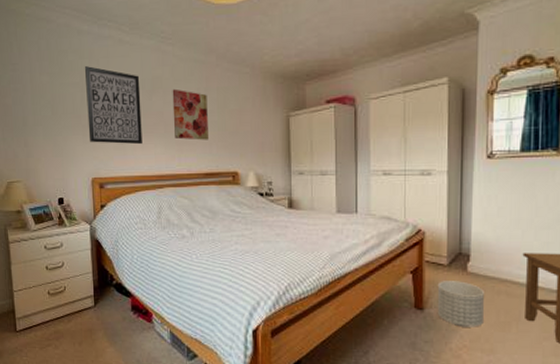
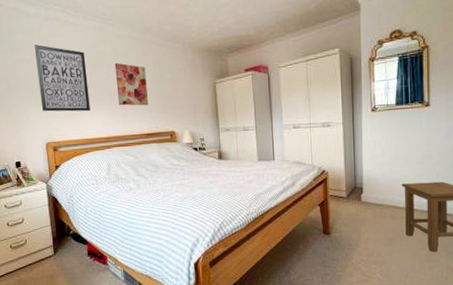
planter: present [437,281,484,327] -> none [339,209,375,246]

